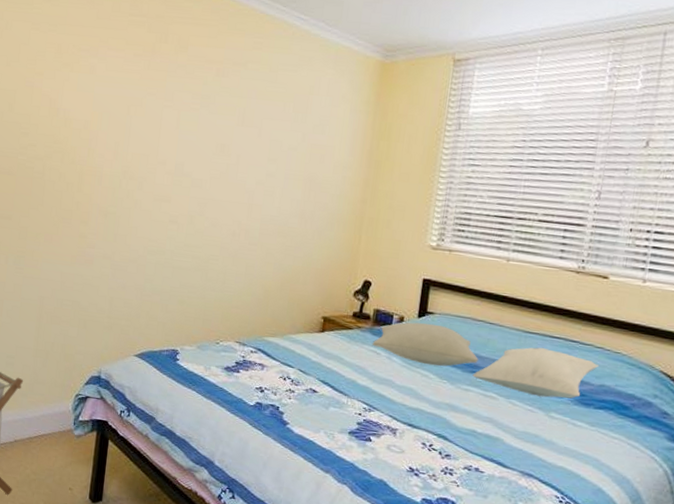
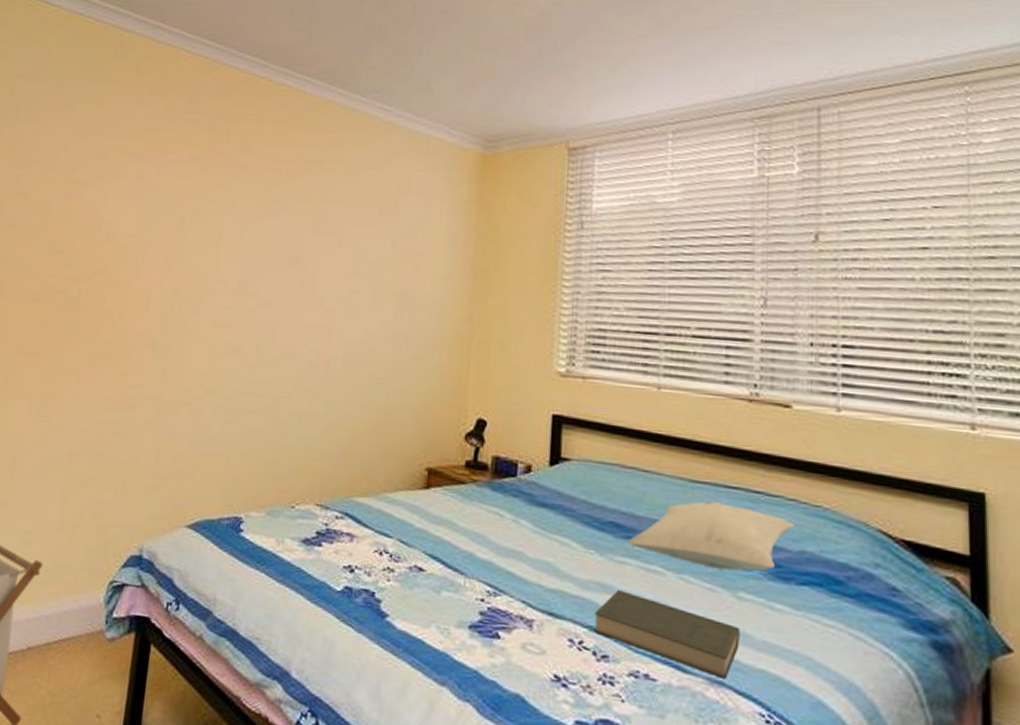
pillow: present [372,322,478,367] -> none [492,472,634,531]
book: none [441,409,549,472] -> present [594,590,740,679]

